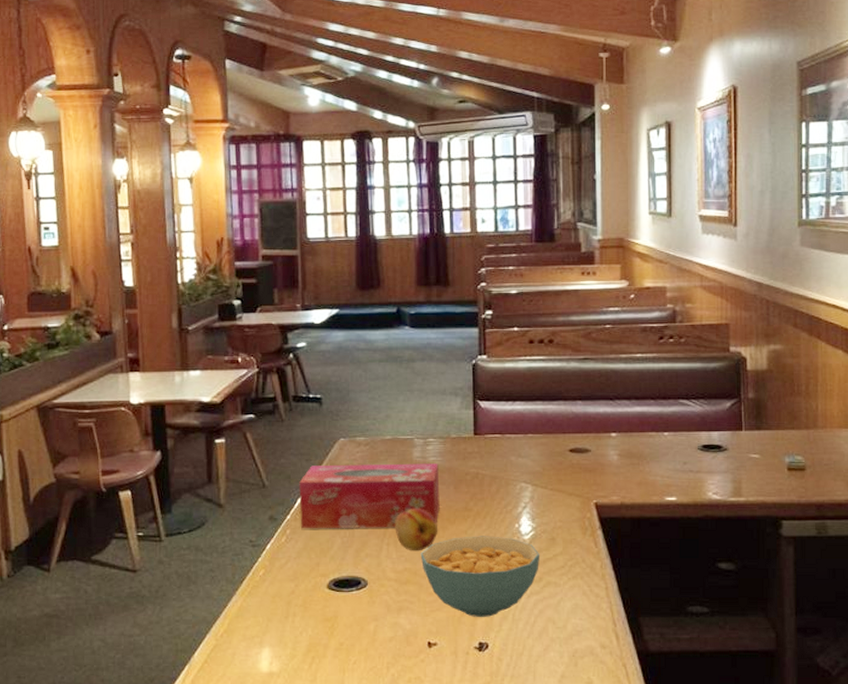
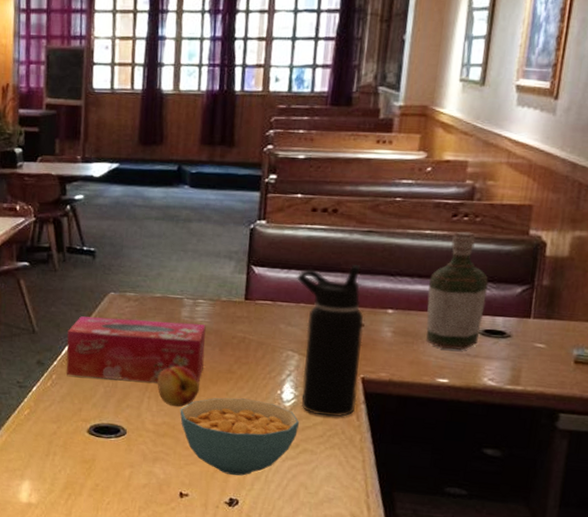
water bottle: none [522,392,593,546] -> present [297,265,364,417]
bottle: none [646,352,700,468] -> present [426,231,489,351]

